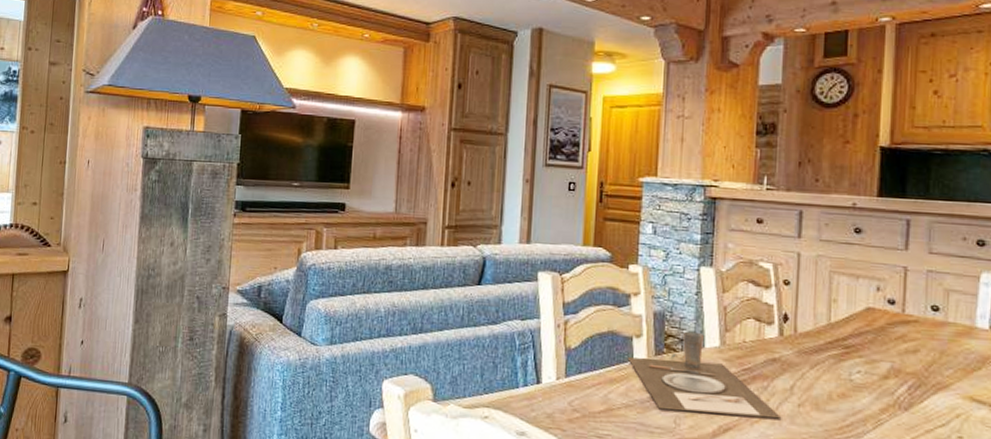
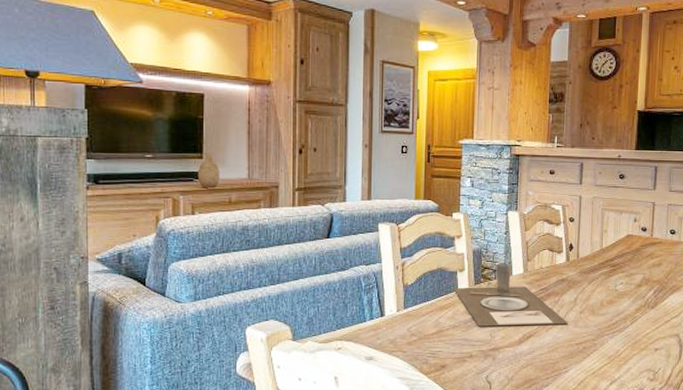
decorative vase: none [342,181,366,222] -> present [197,151,220,189]

